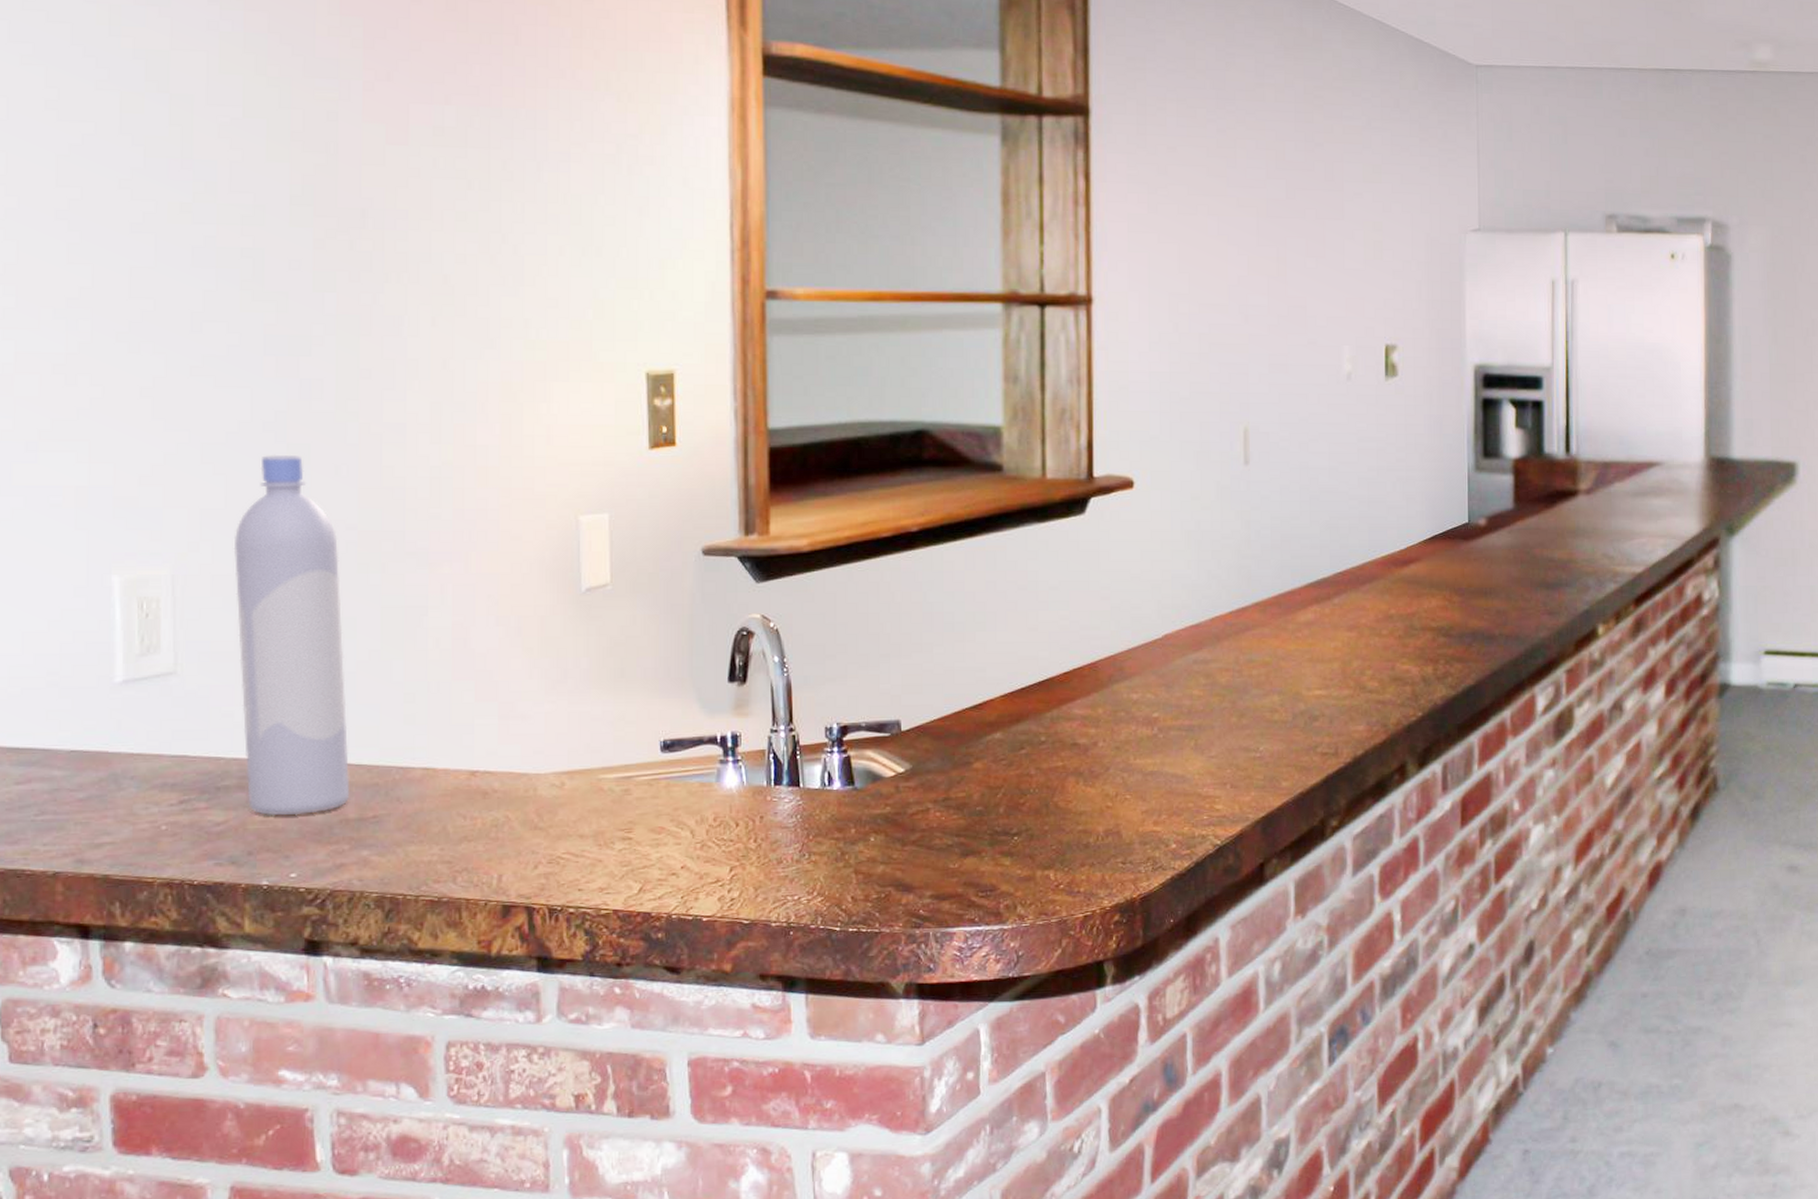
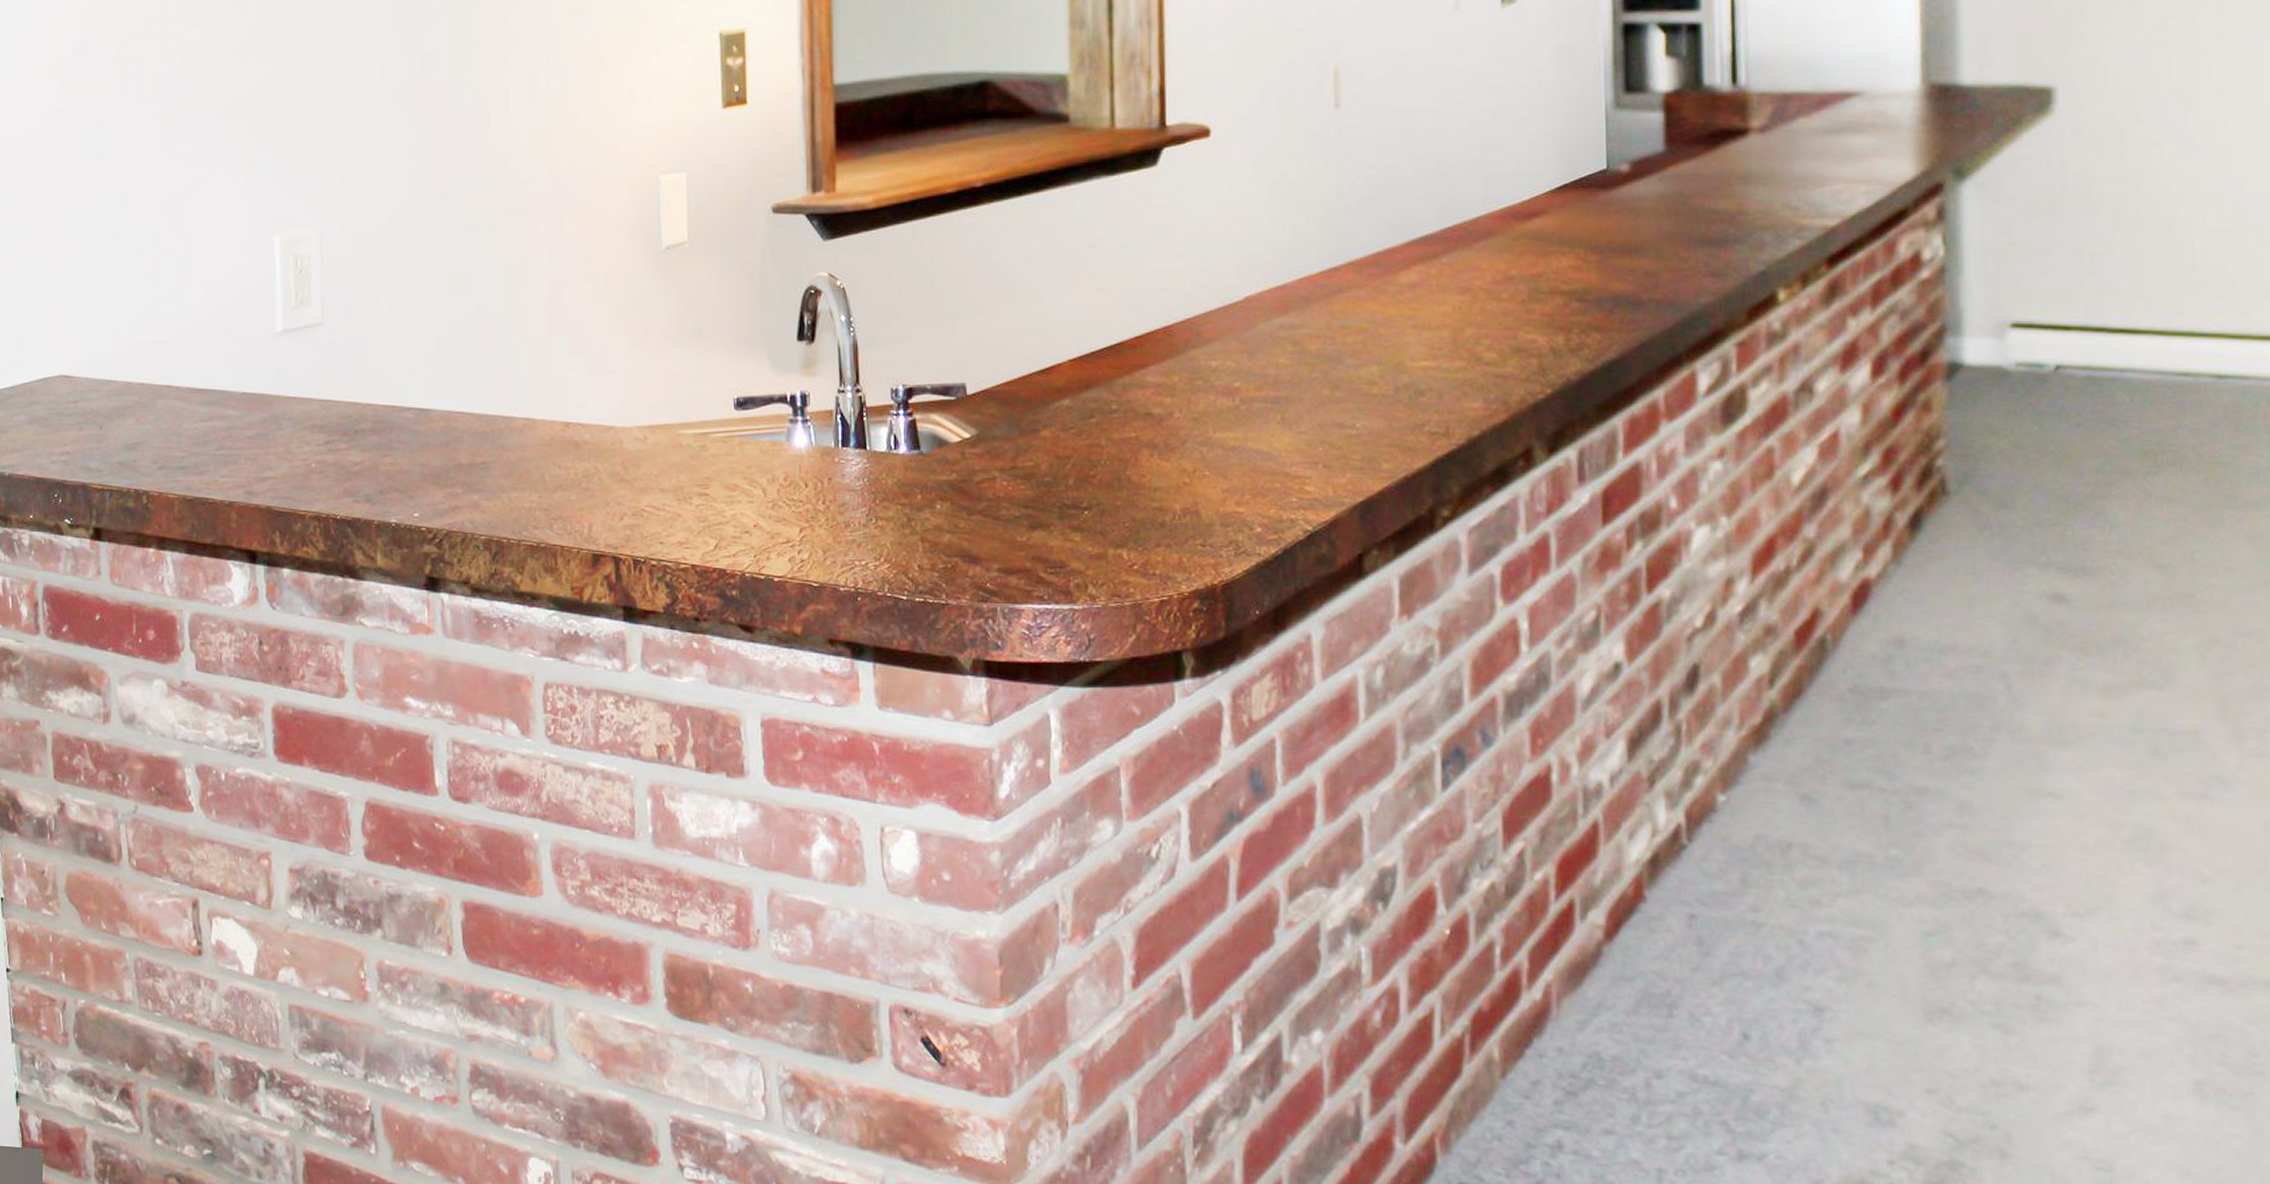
bottle: present [233,454,350,816] -> none [368,122,463,459]

